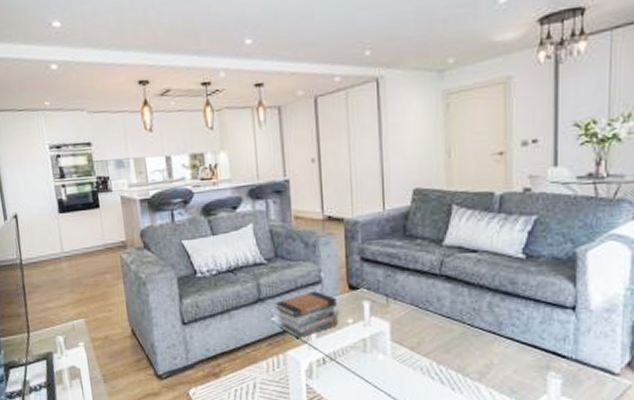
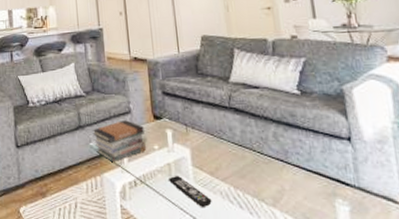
remote control: none [363,352,410,384] -> present [169,176,212,207]

